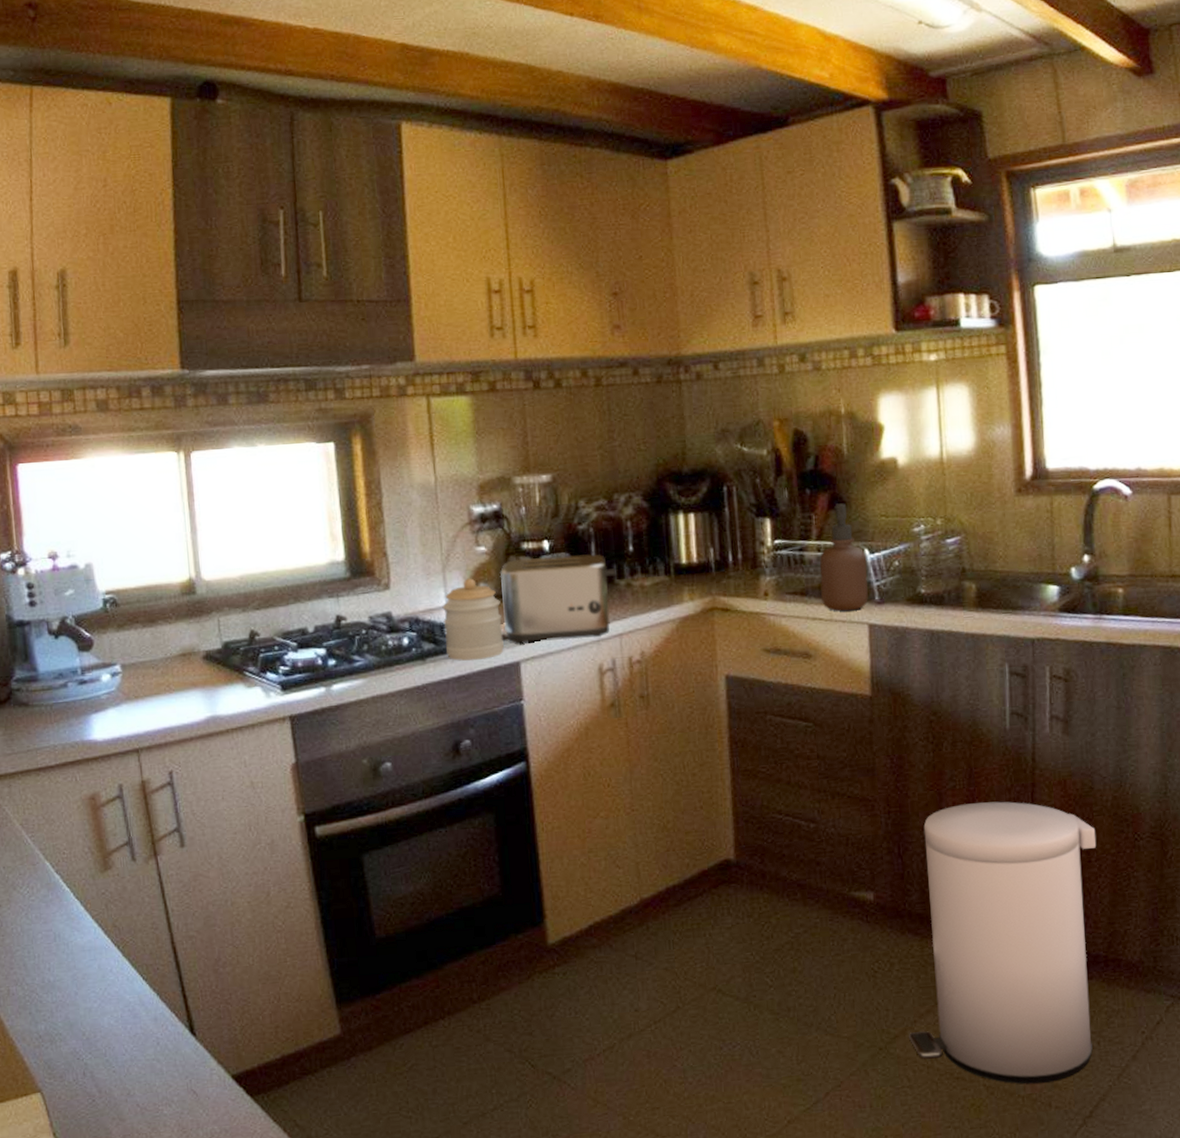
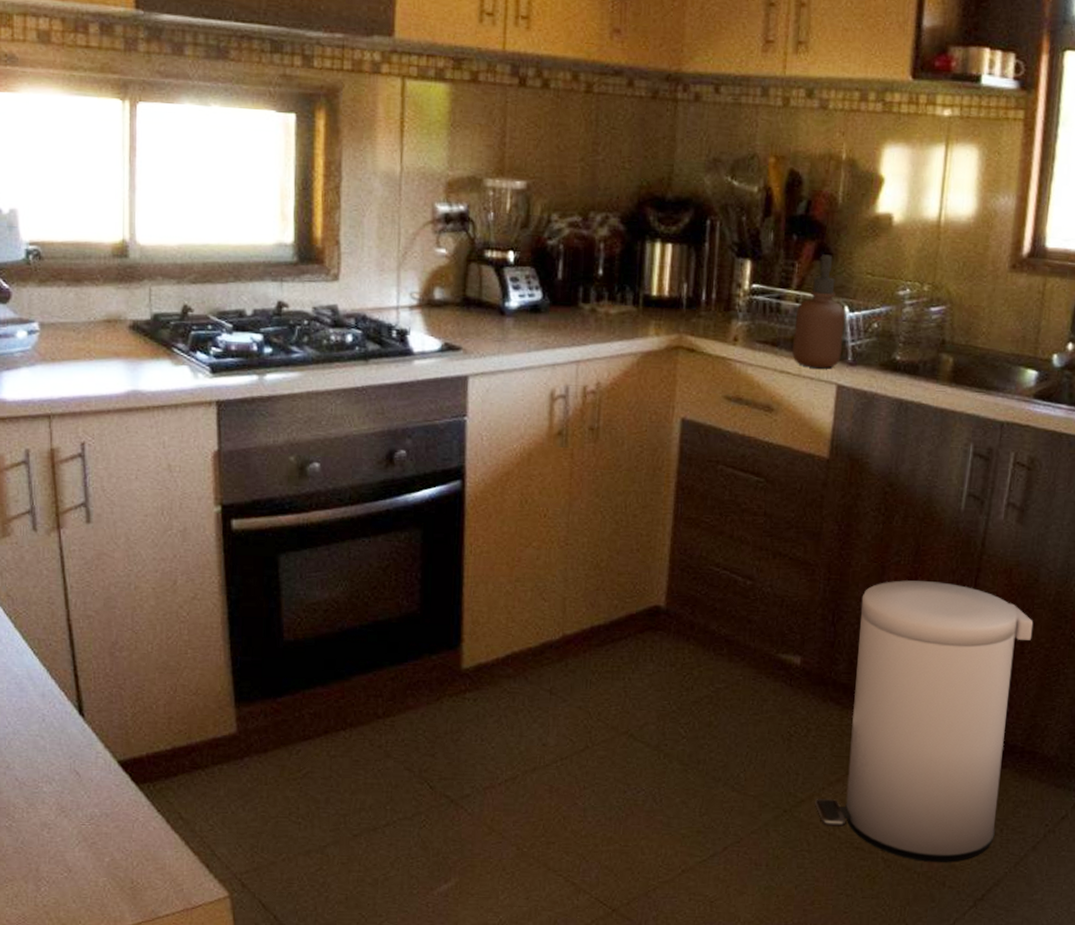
jar: present [442,578,504,662] -> none [391,280,455,369]
toaster: present [500,554,616,643] -> none [455,266,582,362]

